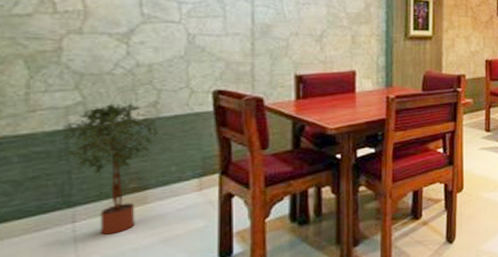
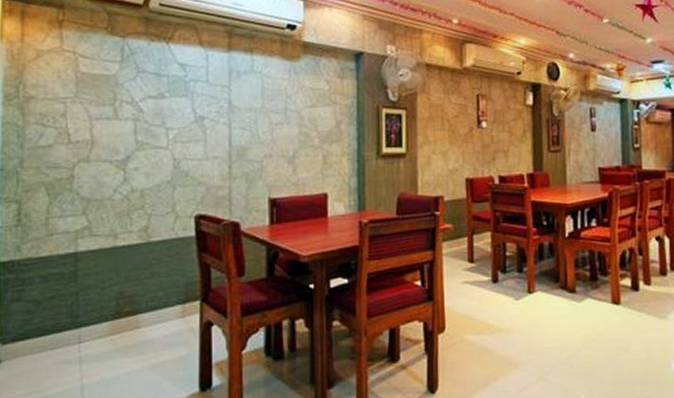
potted tree: present [62,103,158,235] -> none [72,228,148,357]

